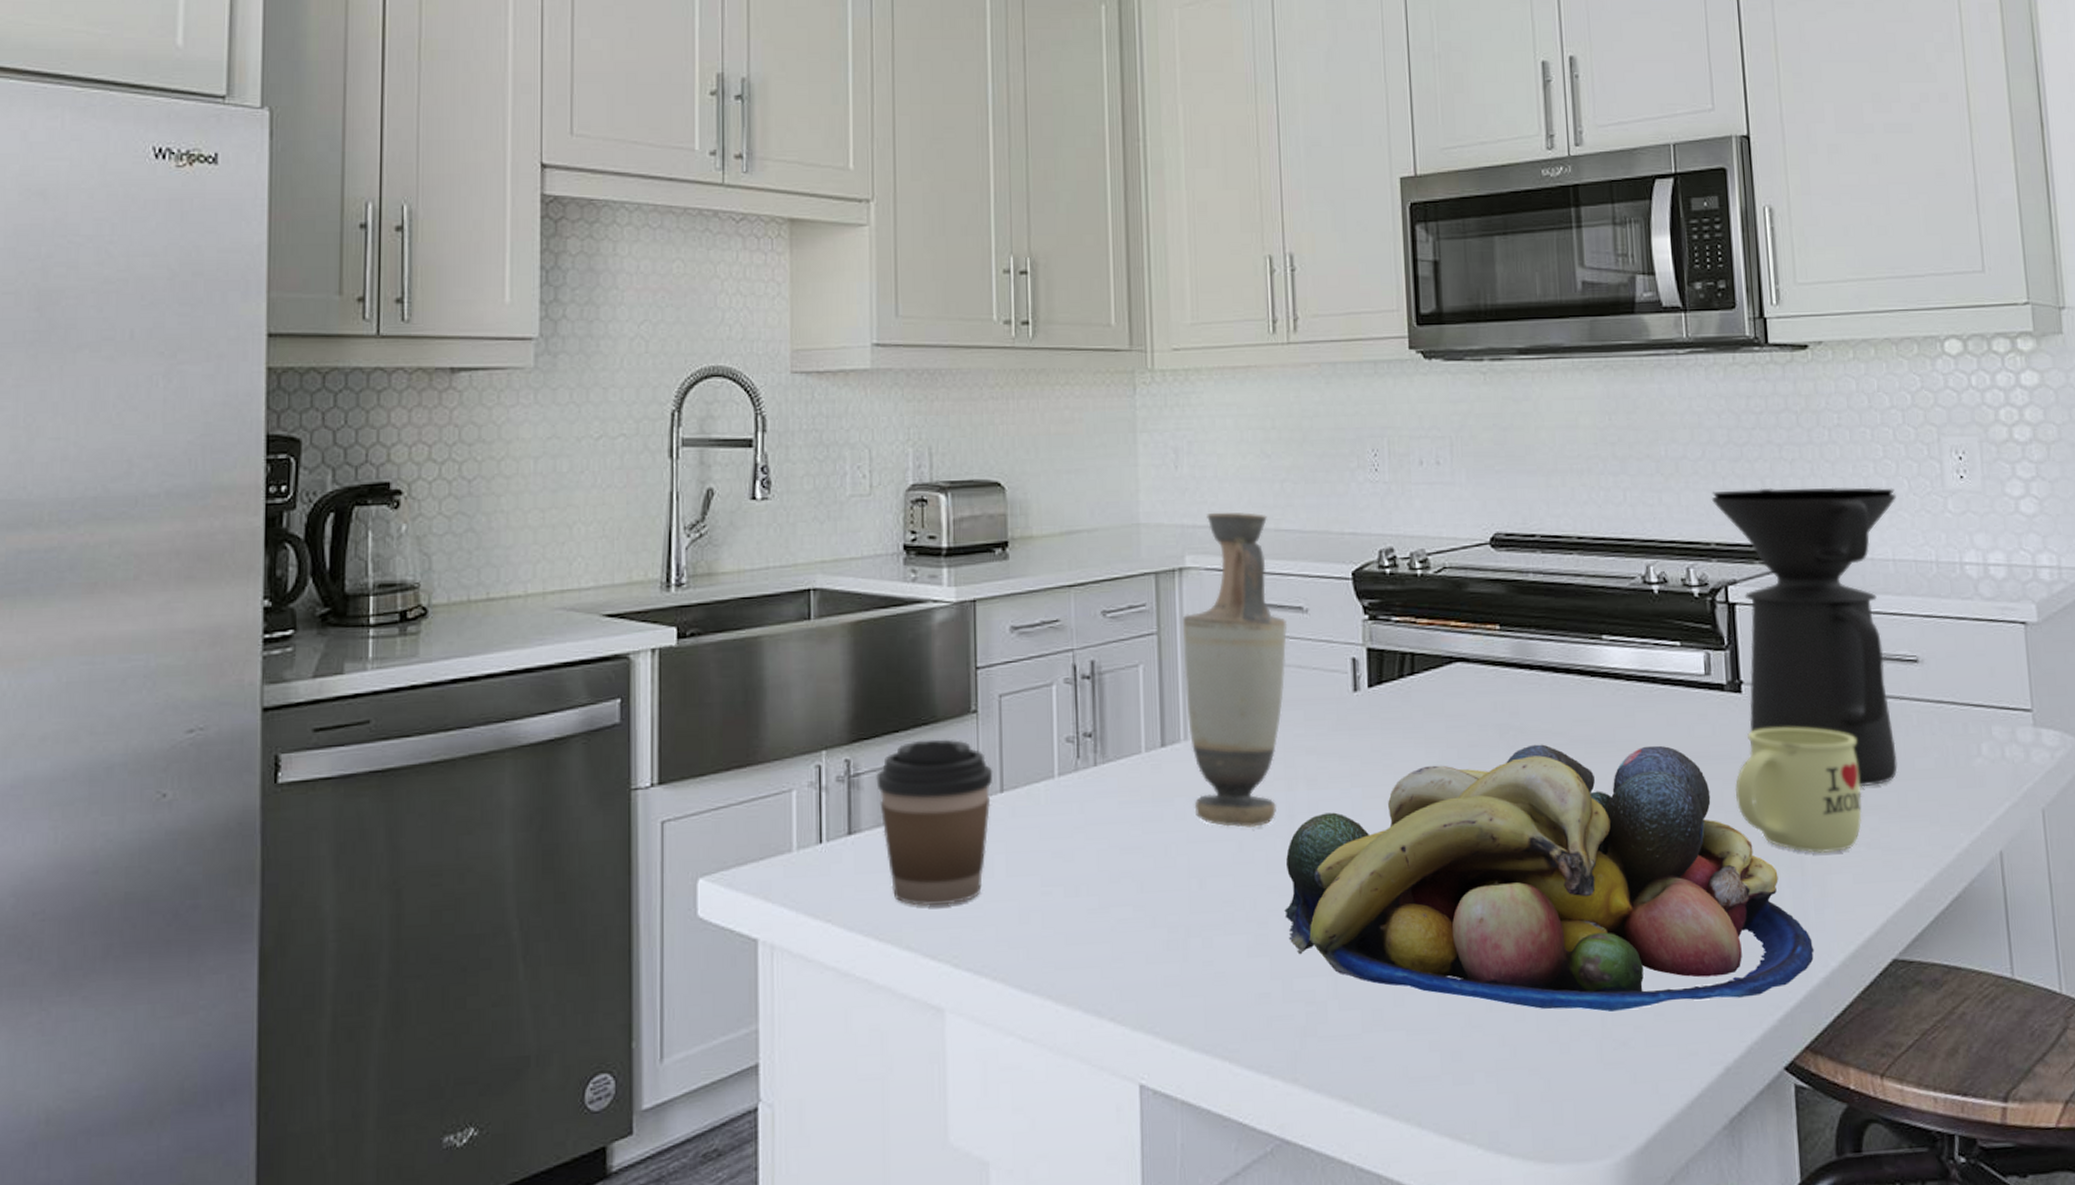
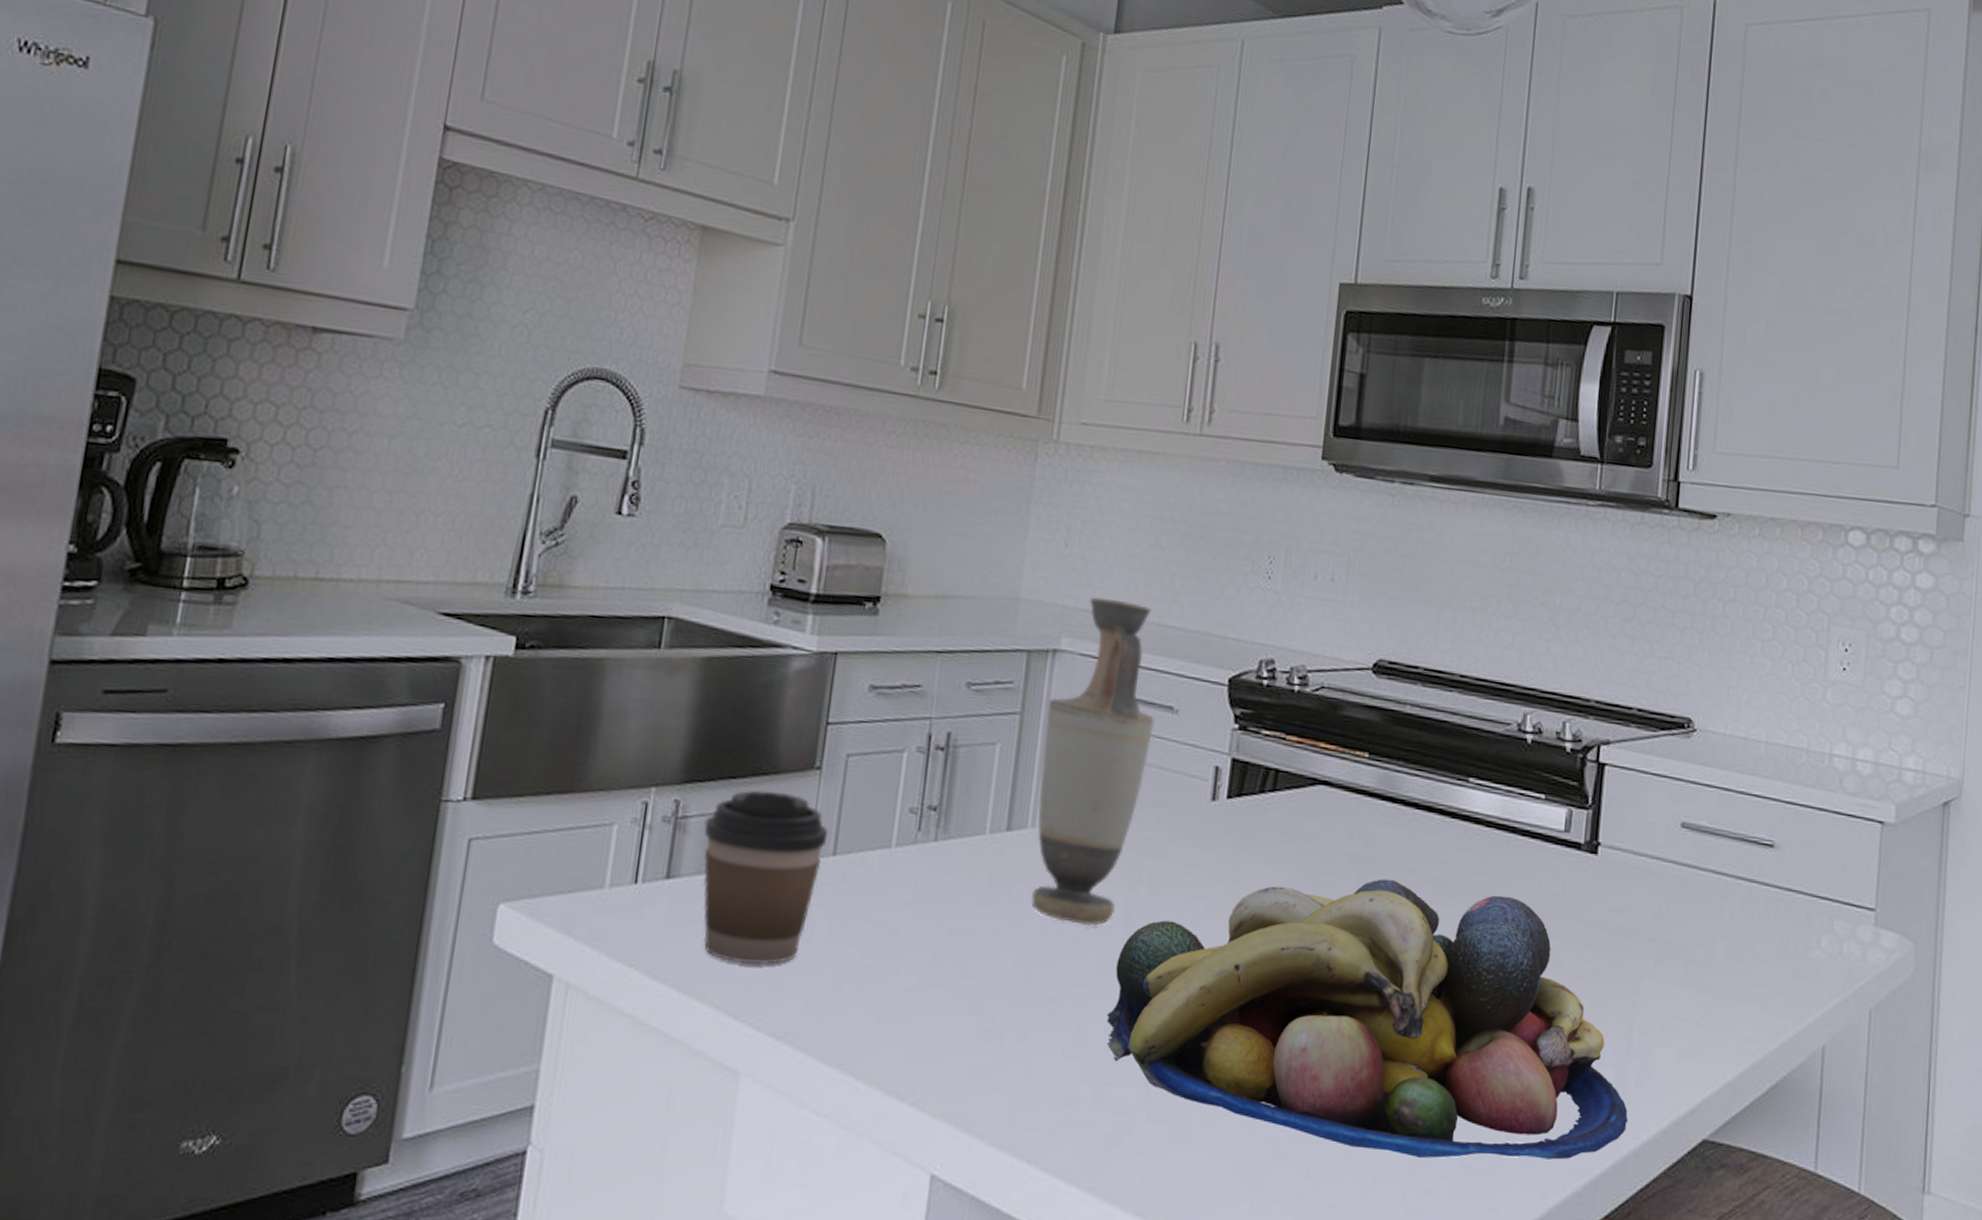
coffee maker: present [1711,487,1898,787] -> none [1598,649,1779,965]
mug: present [1735,727,1862,854] -> none [1575,893,1702,1026]

